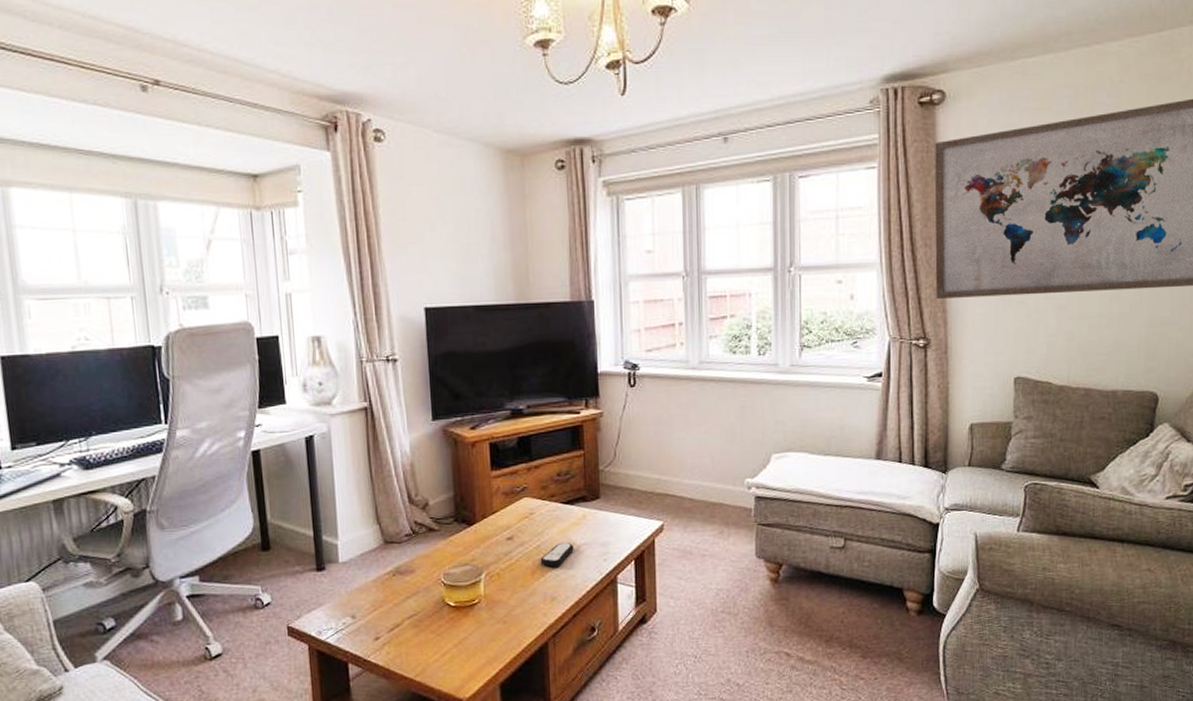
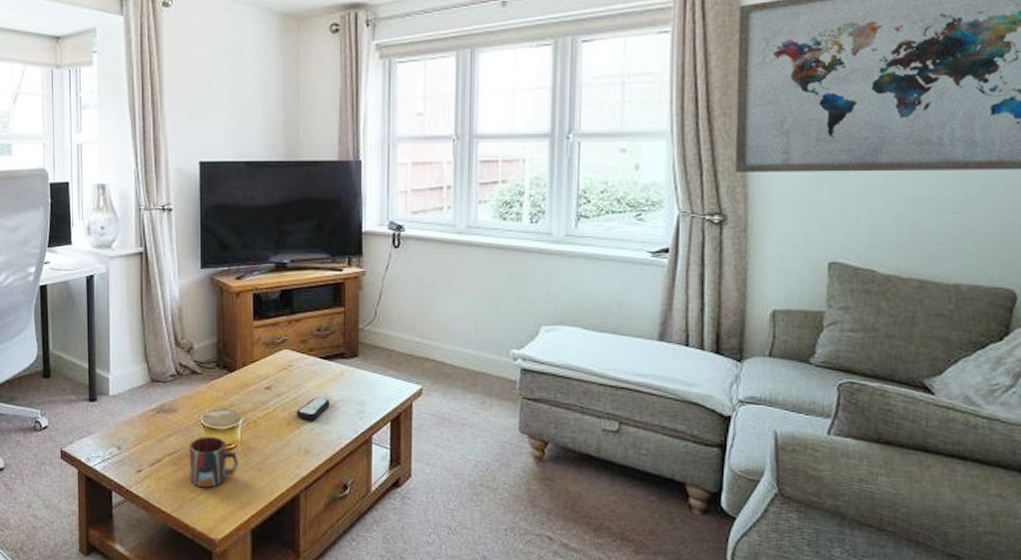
mug: none [430,593,484,648] -> present [189,436,239,488]

